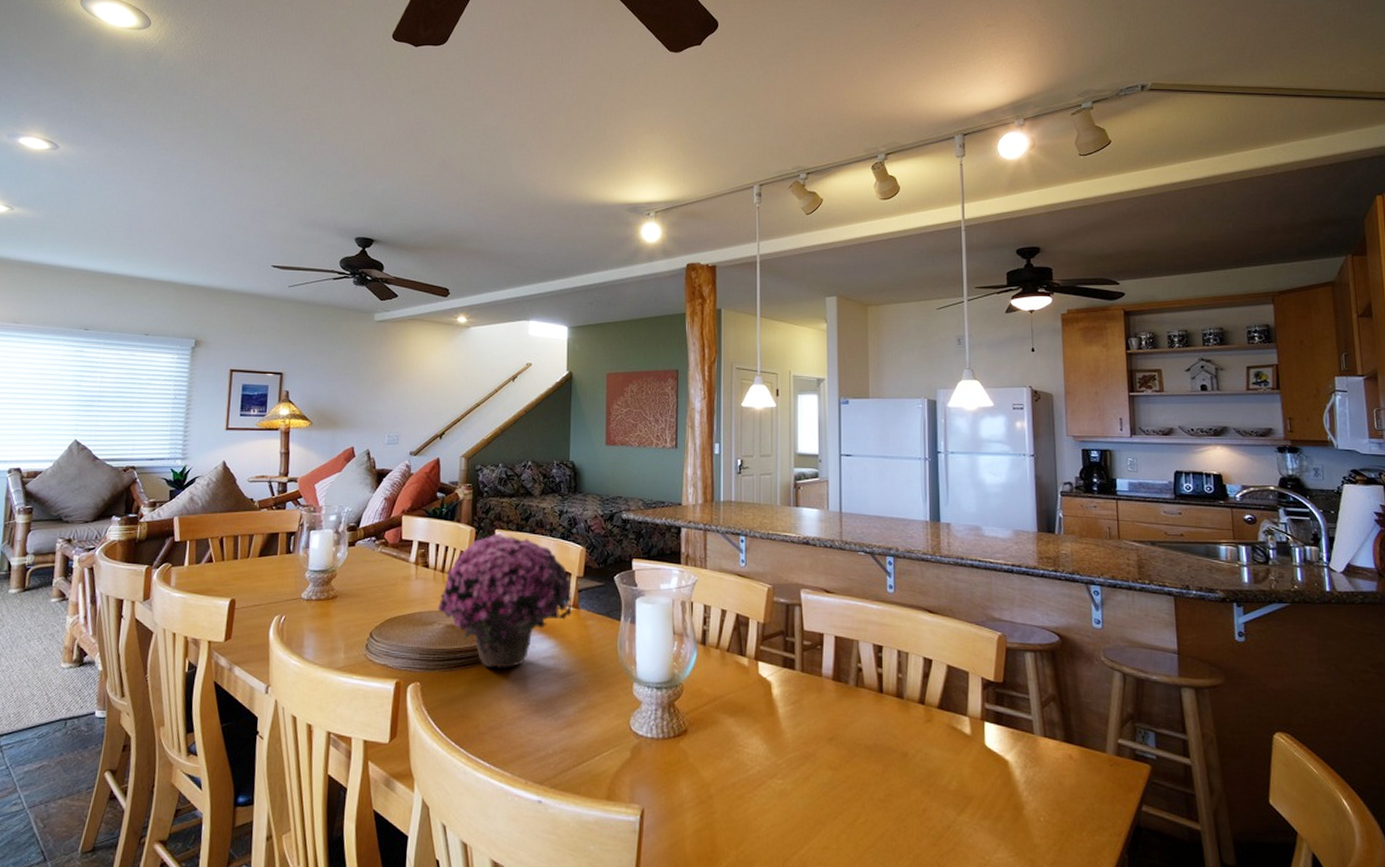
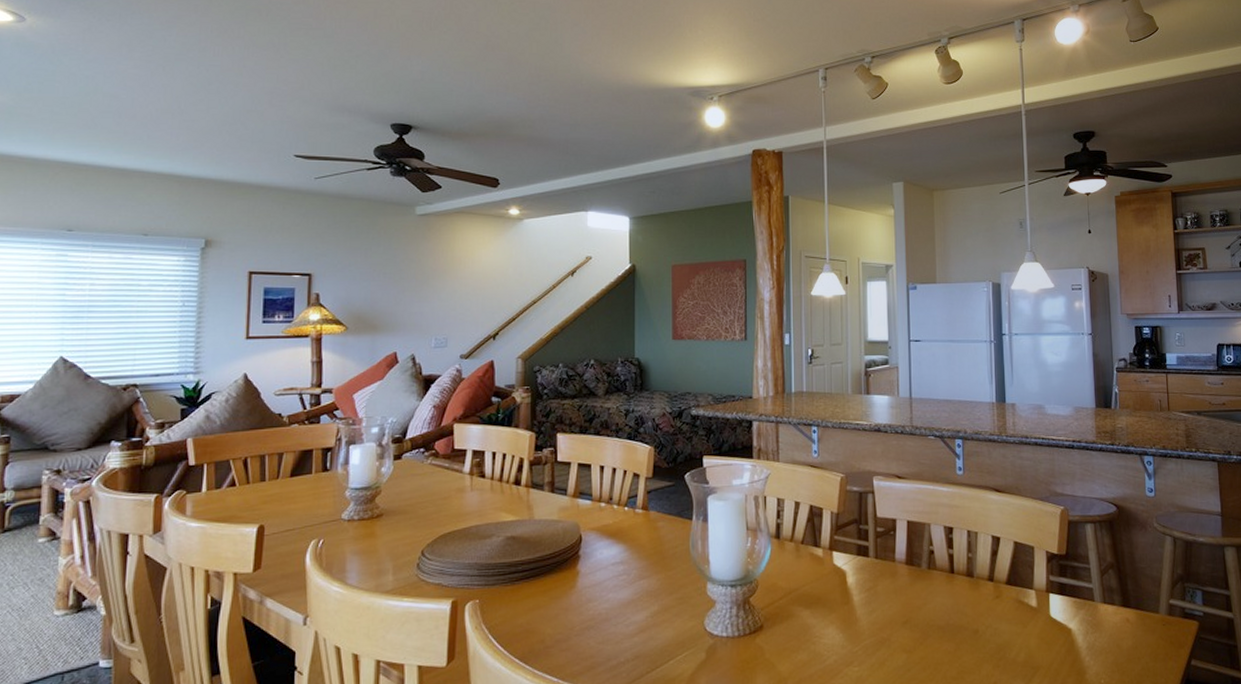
flower: present [437,533,572,669] -> none [496,437,641,579]

